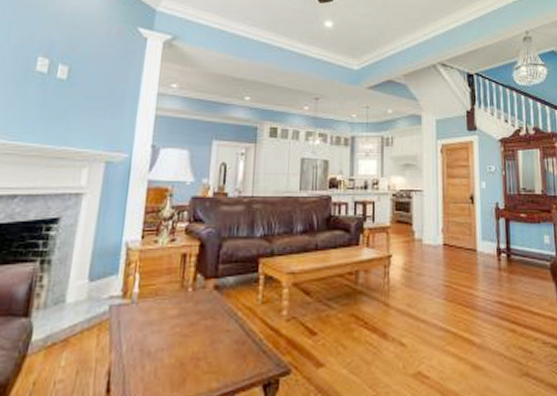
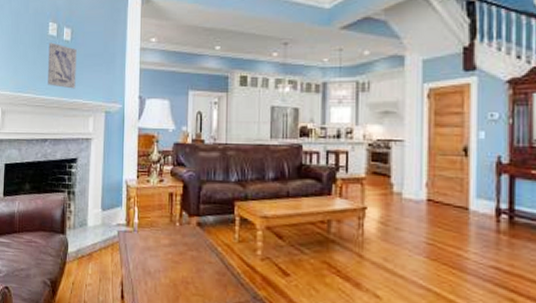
wall art: none [27,80,74,135] -> present [48,42,77,89]

